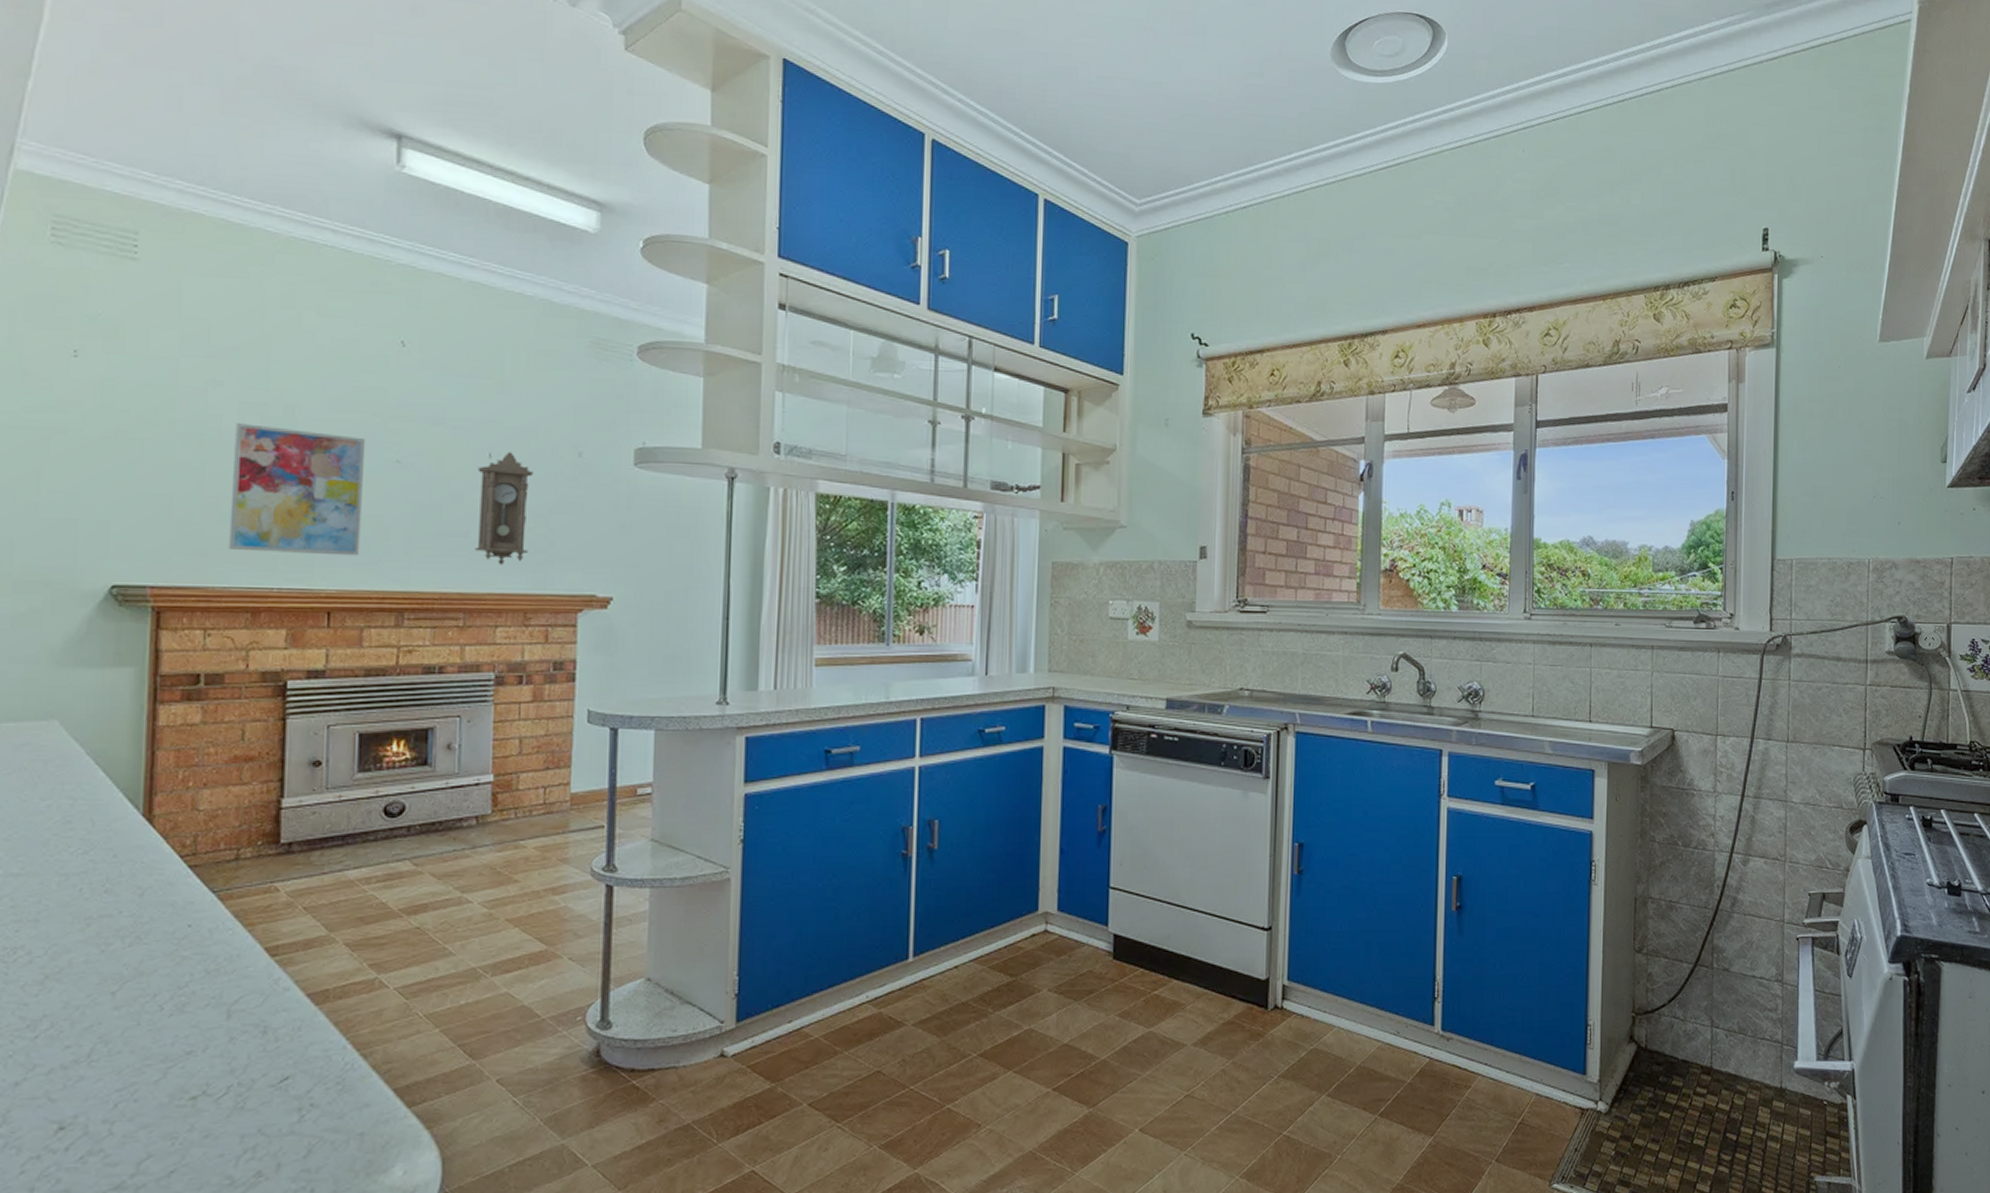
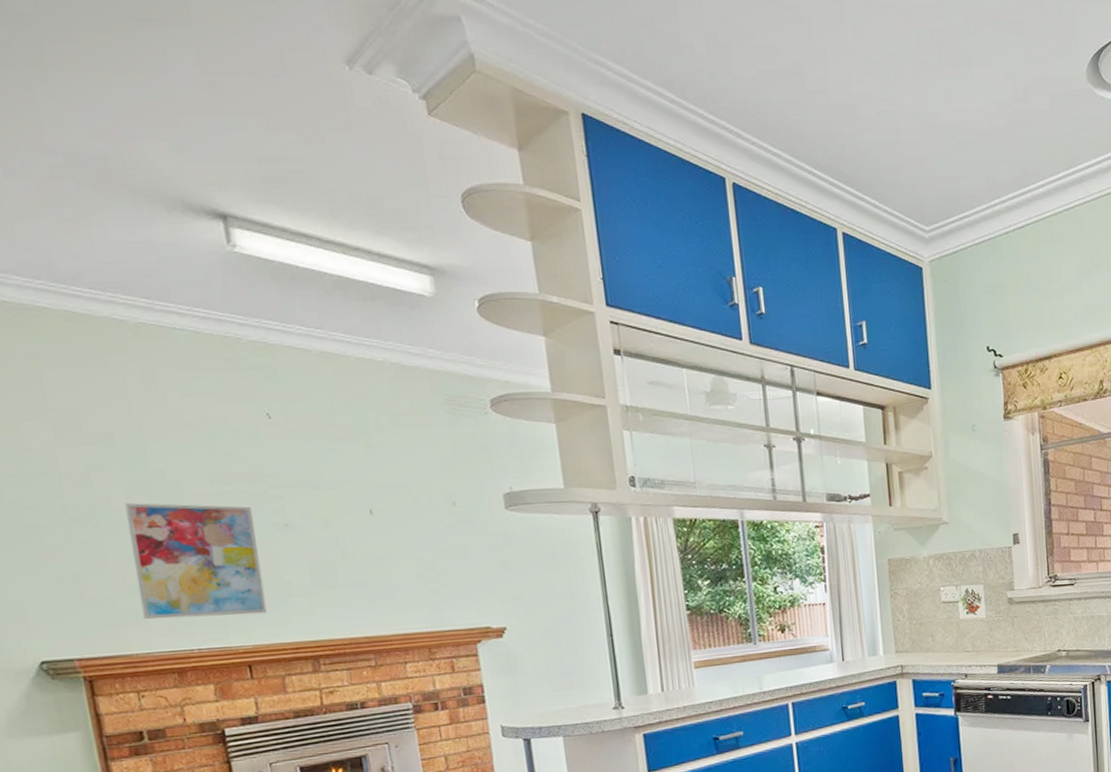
pendulum clock: present [475,452,533,565] -> none [362,507,422,609]

